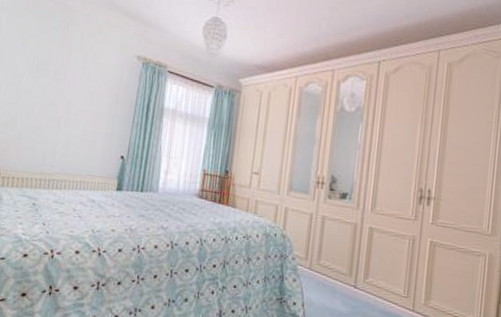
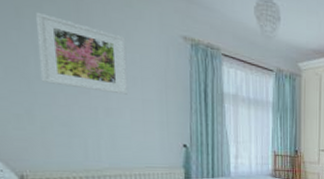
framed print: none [26,41,93,108] -> present [36,13,129,95]

